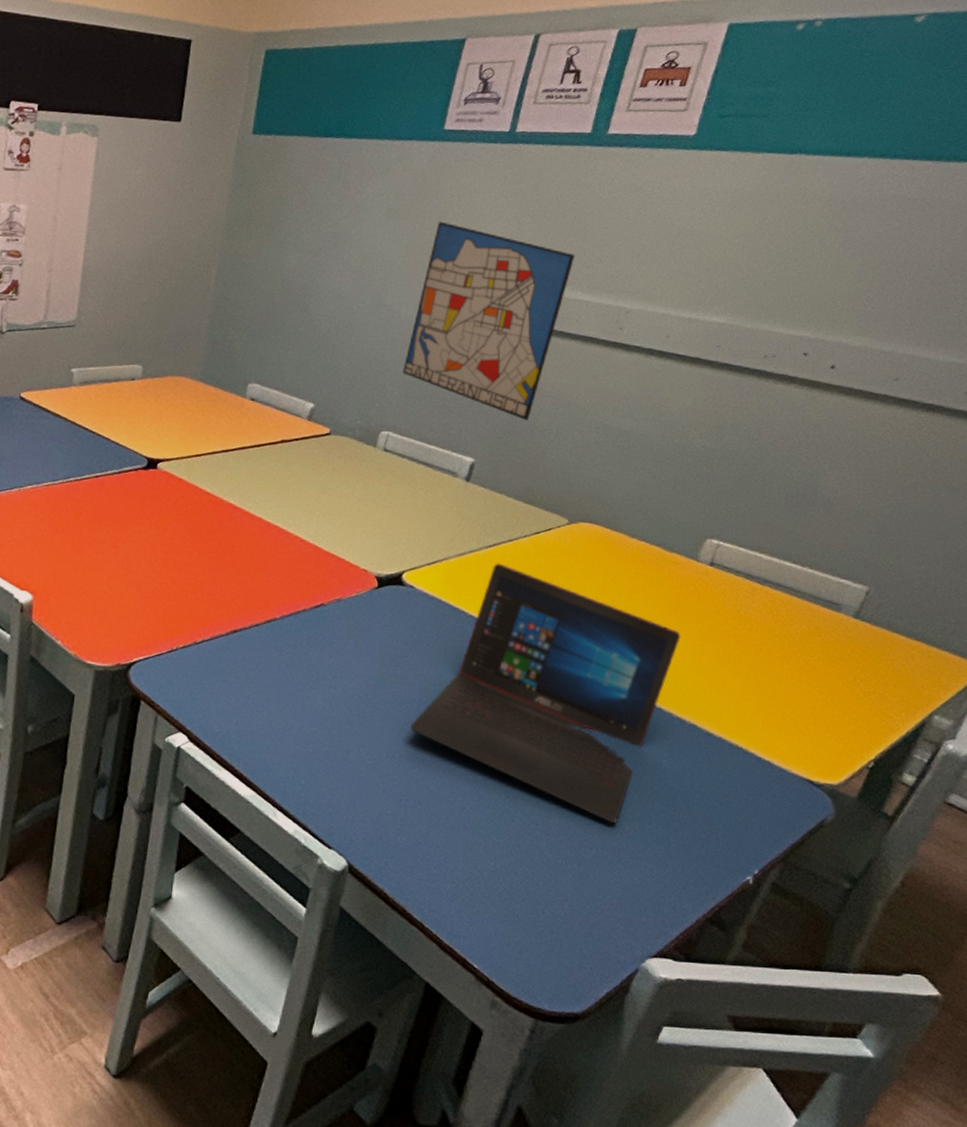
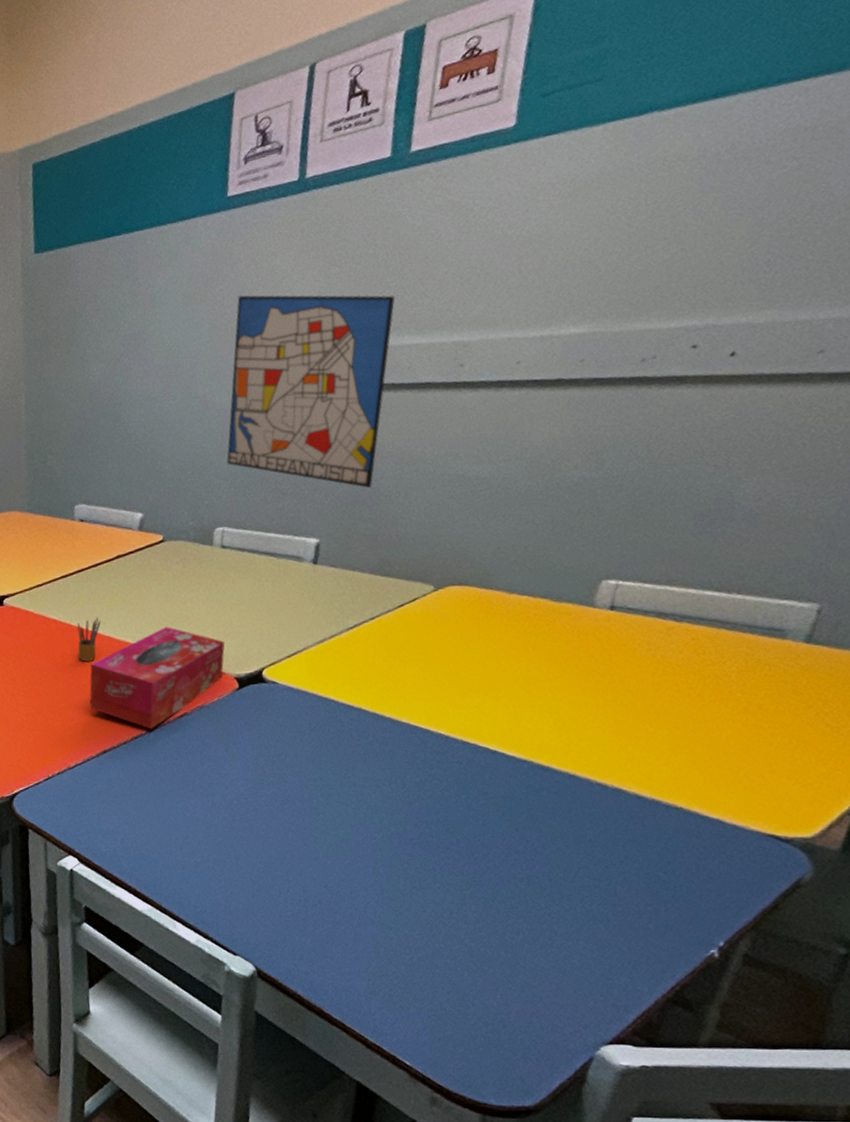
pencil box: none [224,496,254,540] -> present [77,617,101,663]
tissue box: none [228,517,372,615] -> present [89,627,225,729]
laptop: present [410,563,681,823] -> none [297,644,587,904]

